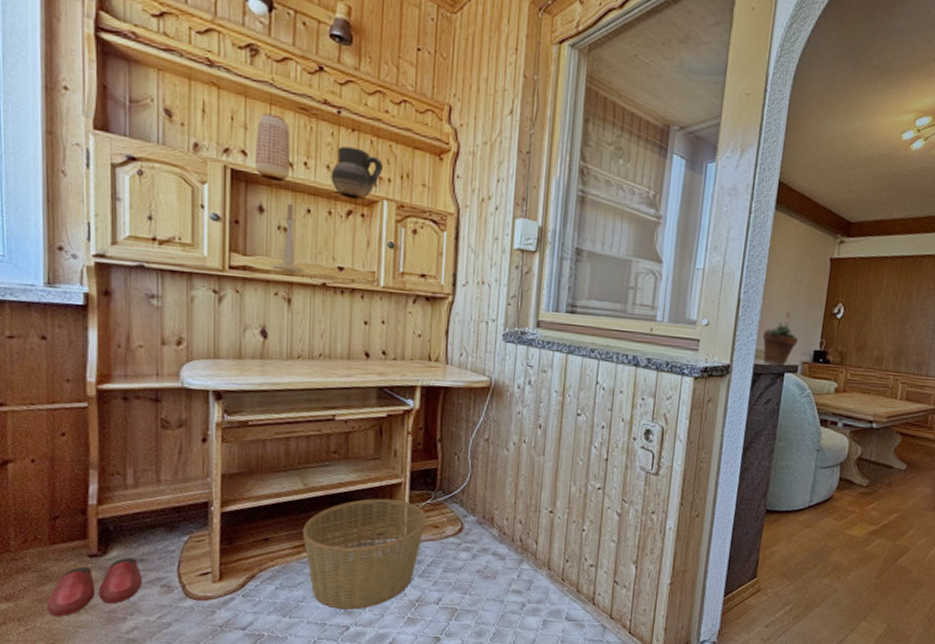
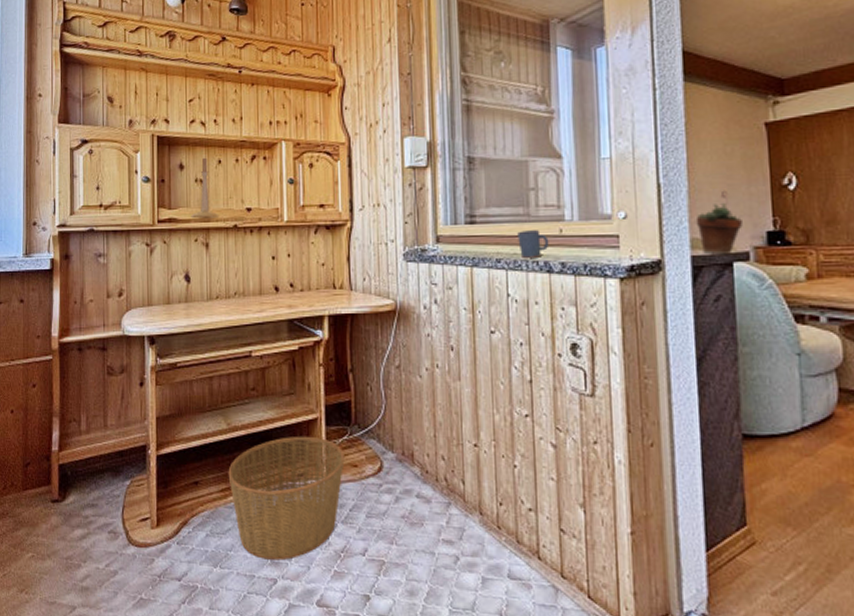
slippers: present [46,557,142,617] -> none [19,503,93,563]
vase: present [254,113,291,183] -> none [175,84,203,141]
ceramic jug: present [330,146,383,201] -> none [236,99,279,145]
mug: none [612,325,640,353] -> present [517,230,549,259]

